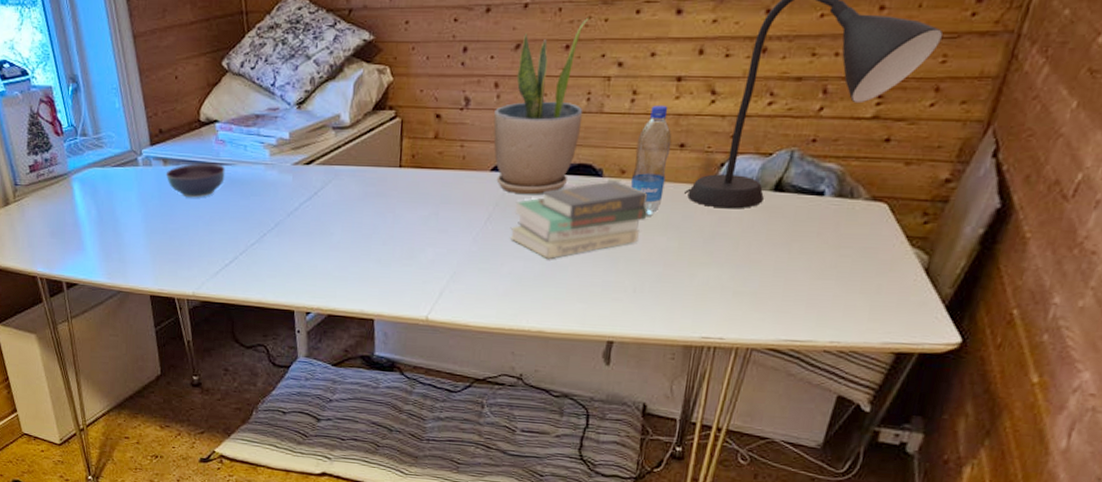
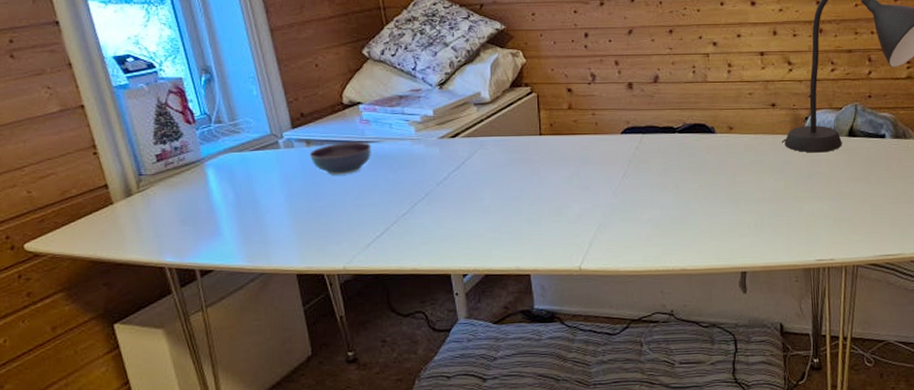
potted plant: present [493,18,589,195] -> none [618,9,692,152]
books: present [510,181,648,259] -> none [644,136,756,205]
bottle: present [630,105,672,216] -> none [737,74,766,163]

